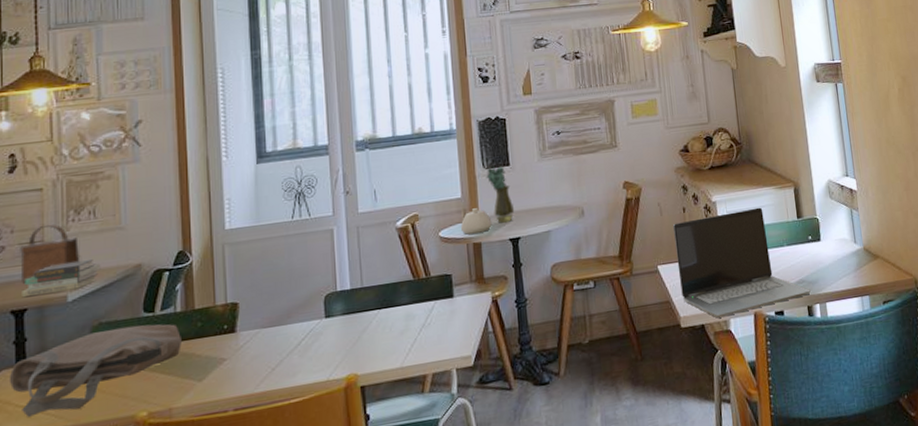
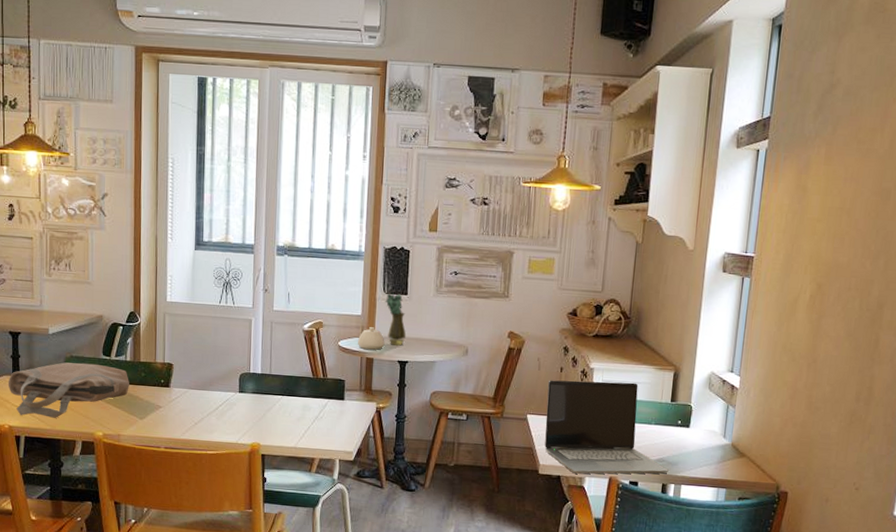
handbag: present [20,224,79,283] -> none [16,268,58,312]
books: present [22,260,101,298] -> none [17,302,73,325]

